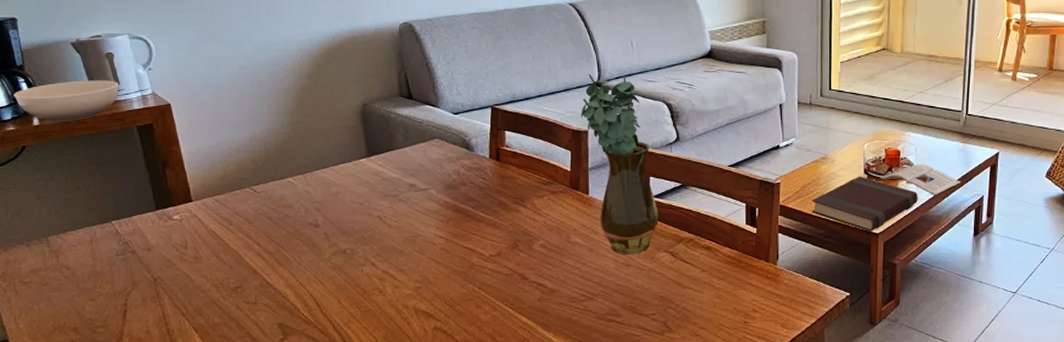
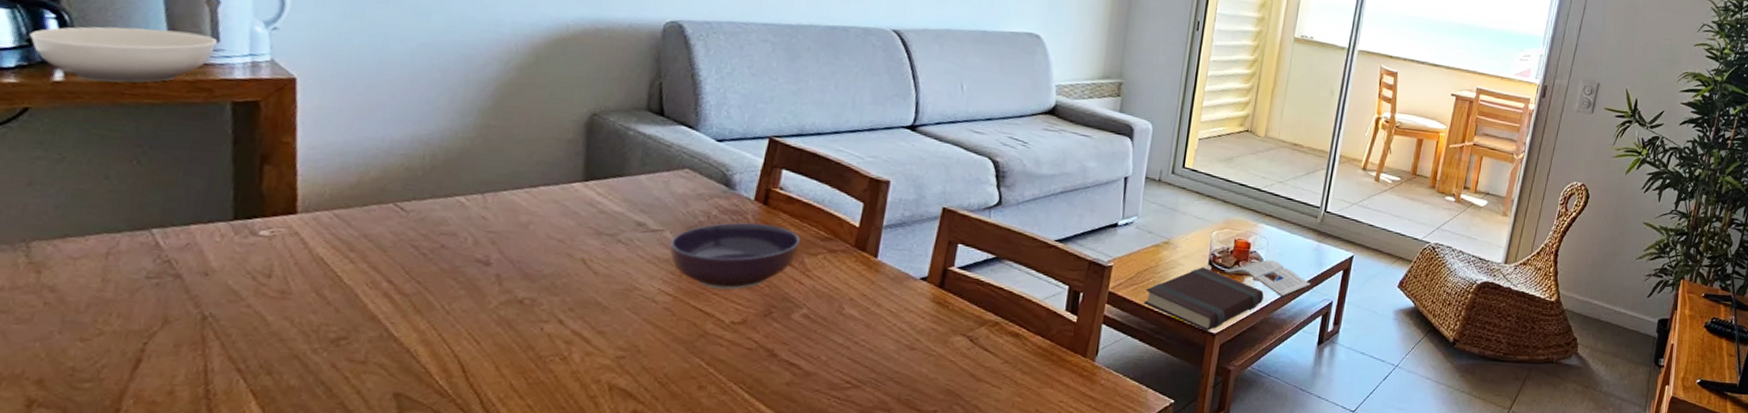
bowl: none [436,176,529,231] -> present [670,222,801,290]
vase: present [581,74,659,254] -> none [884,115,964,335]

